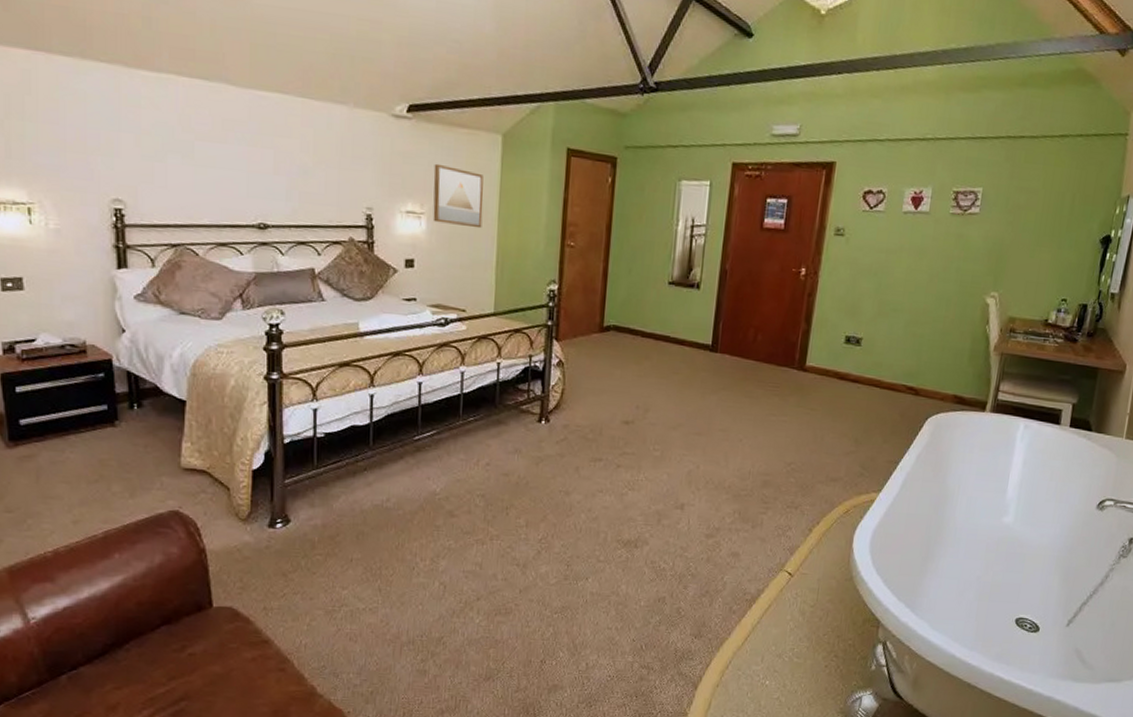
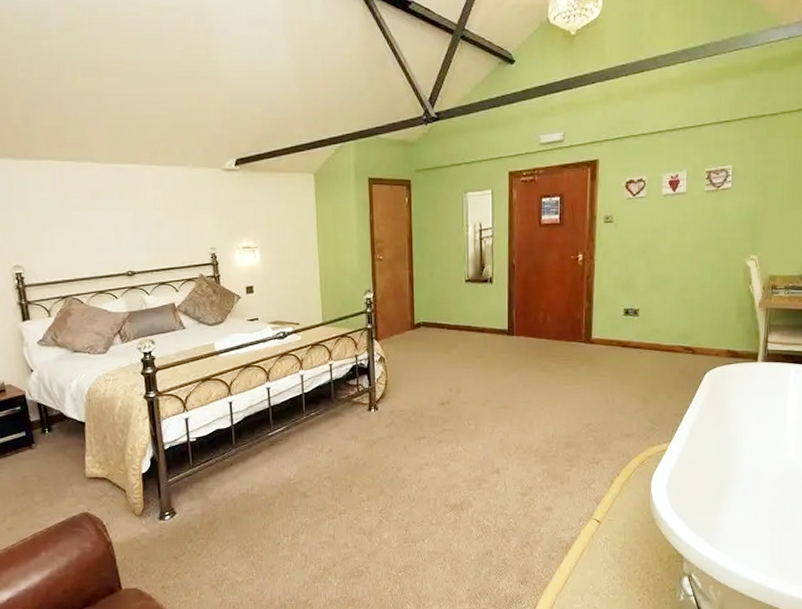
wall art: present [433,163,484,229] -> none [261,204,305,254]

